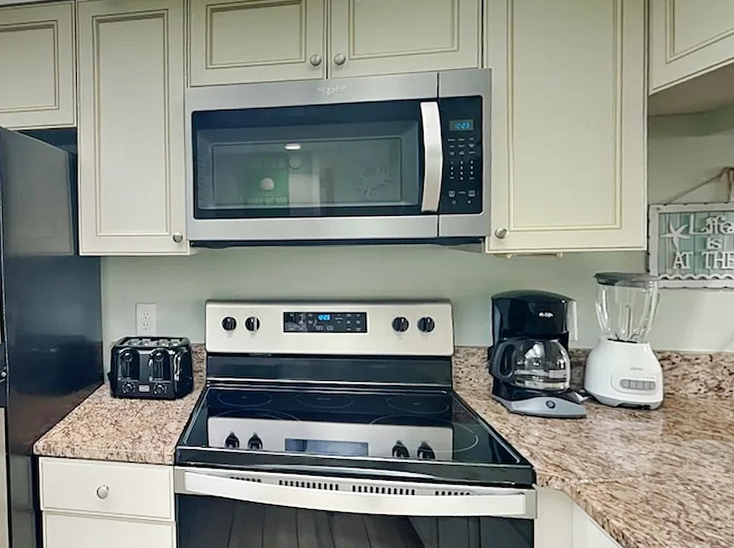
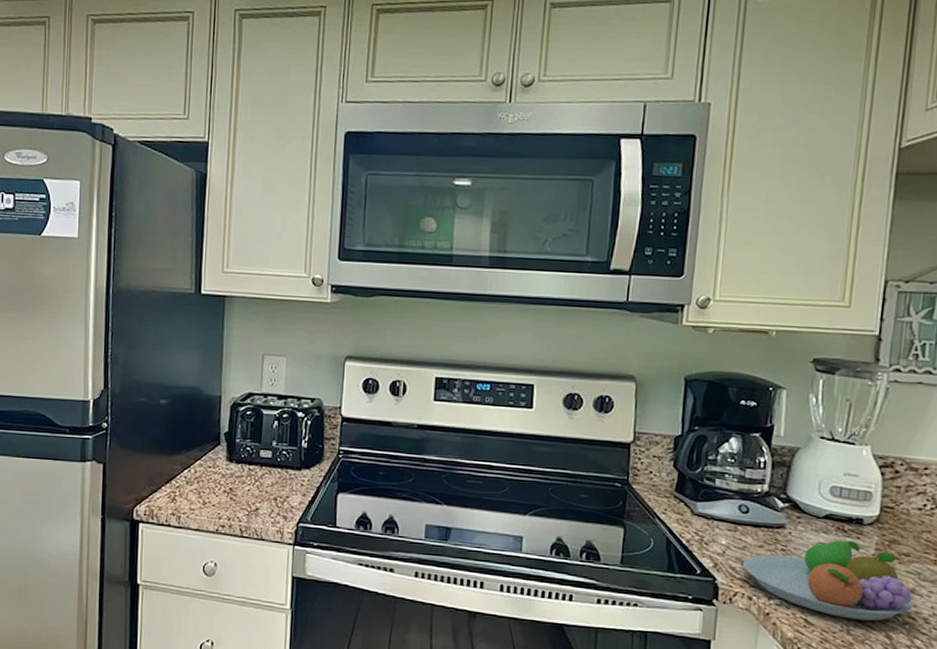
fruit bowl: none [555,424,699,491] -> present [743,540,916,621]

